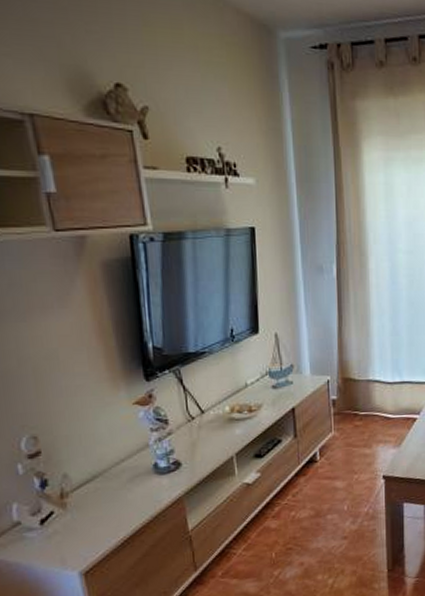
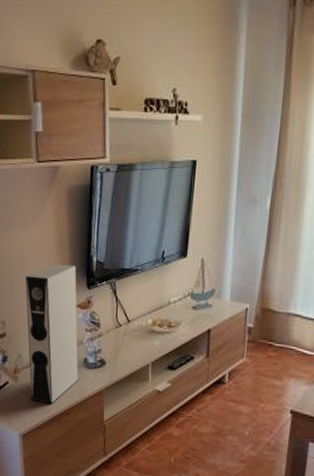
speaker: none [58,355,150,528] -> present [25,264,79,405]

